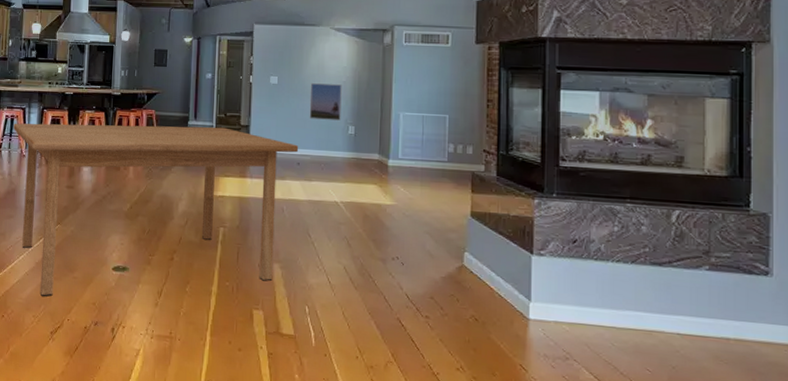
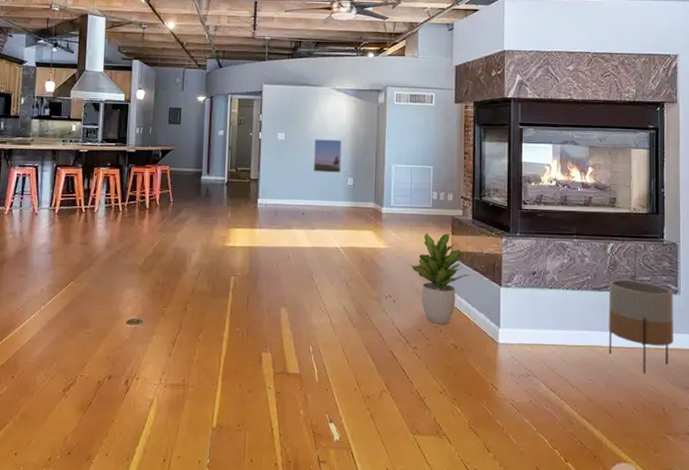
table: present [13,123,299,297] -> none [25,181,304,355]
potted plant: none [422,189,494,293] -> present [411,232,470,324]
planter: none [672,253,762,369] -> present [608,279,673,374]

